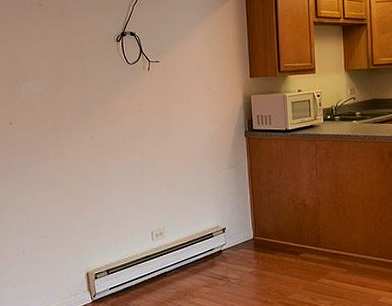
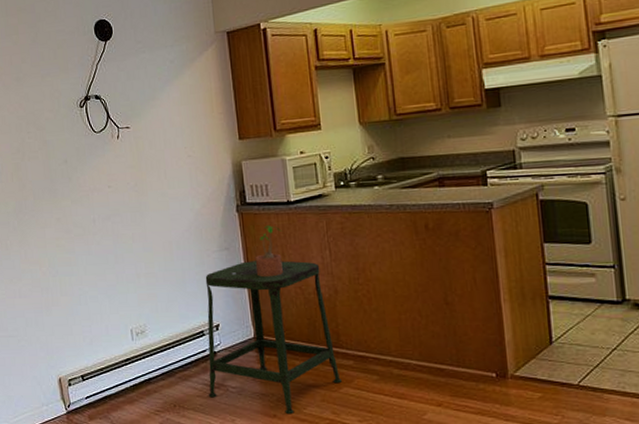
stool: none [213,177,319,300] -> present [205,260,341,415]
potted plant: none [258,148,280,190] -> present [256,224,283,276]

